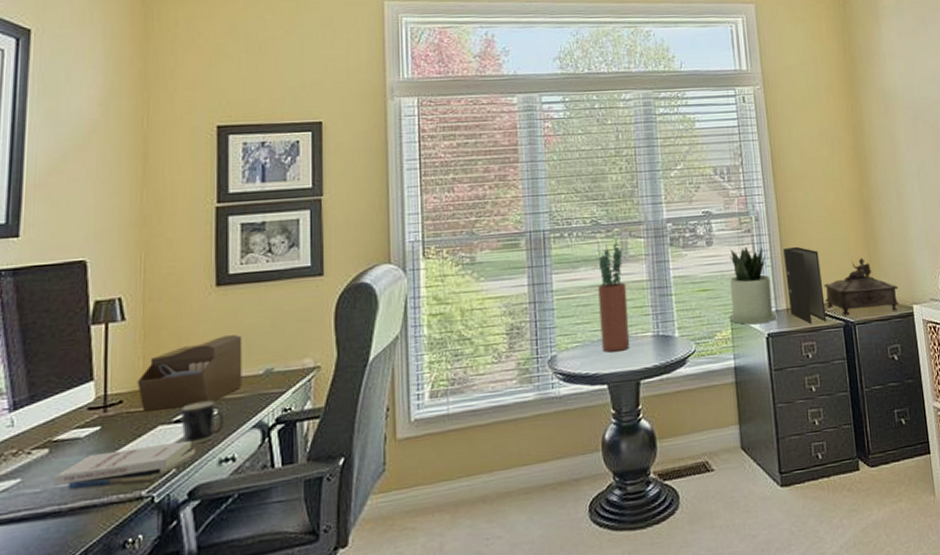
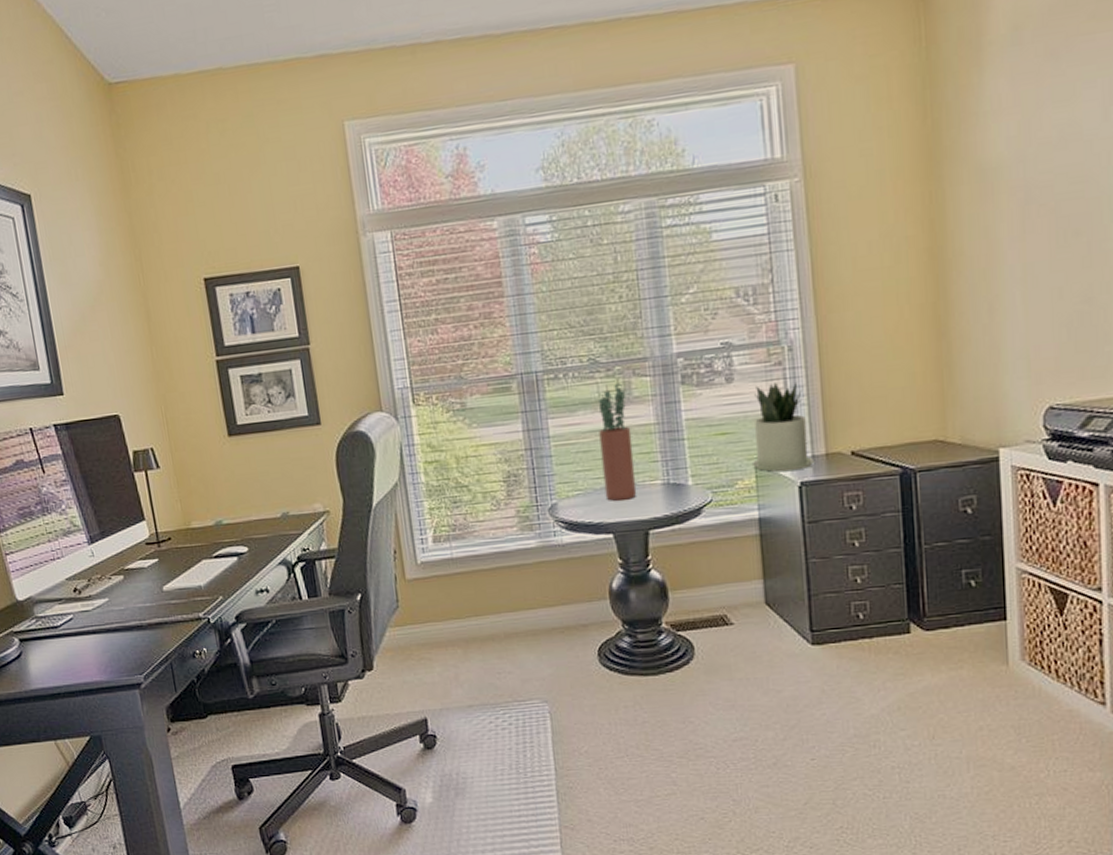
books: present [53,440,196,489] -> none [131,573,236,608]
sewing box: present [137,335,242,413] -> none [179,481,265,549]
mug: present [181,401,225,445] -> none [218,540,255,577]
binder: present [783,246,827,325] -> none [824,380,878,472]
decorative box: present [823,258,899,316] -> none [875,392,980,462]

